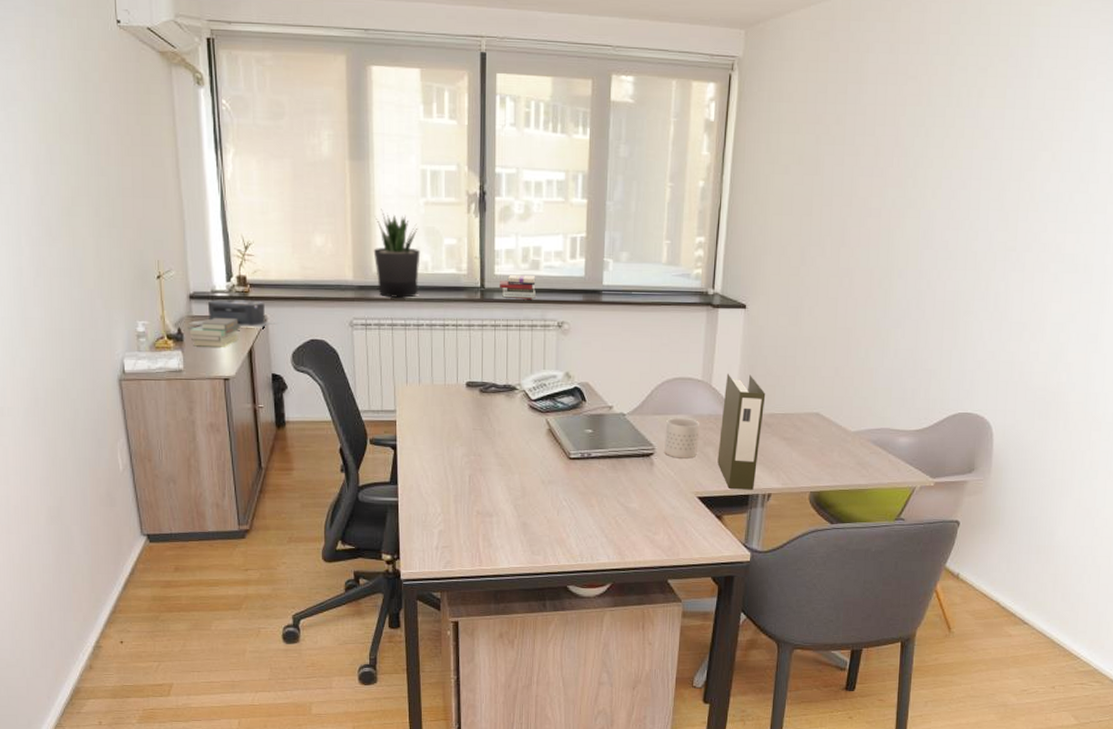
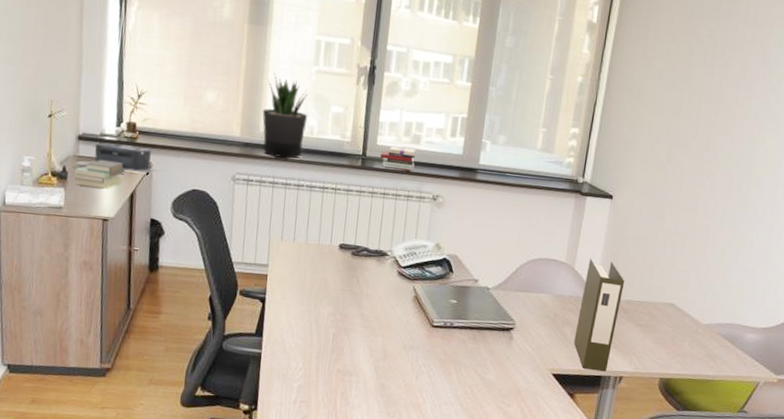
mug: present [664,417,700,459] -> none [524,295,561,336]

